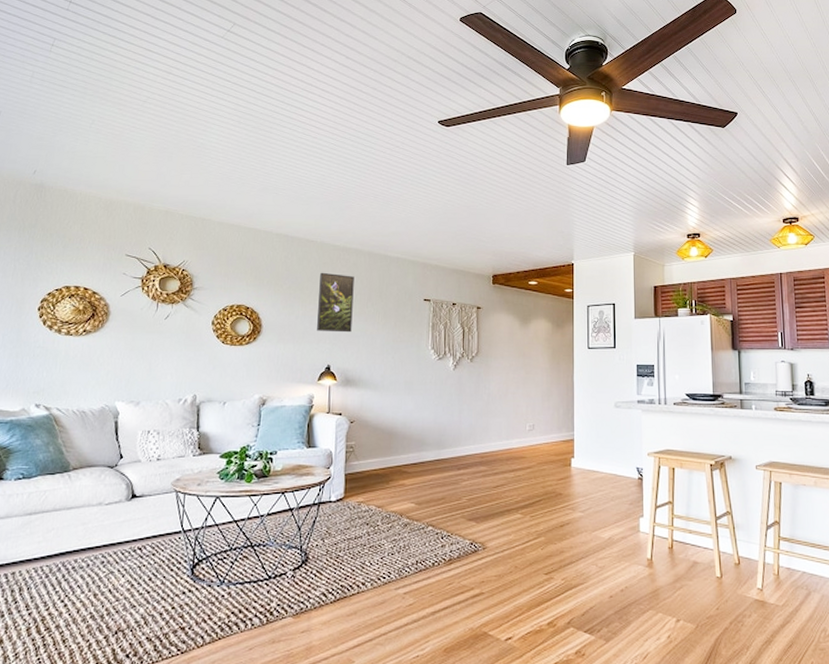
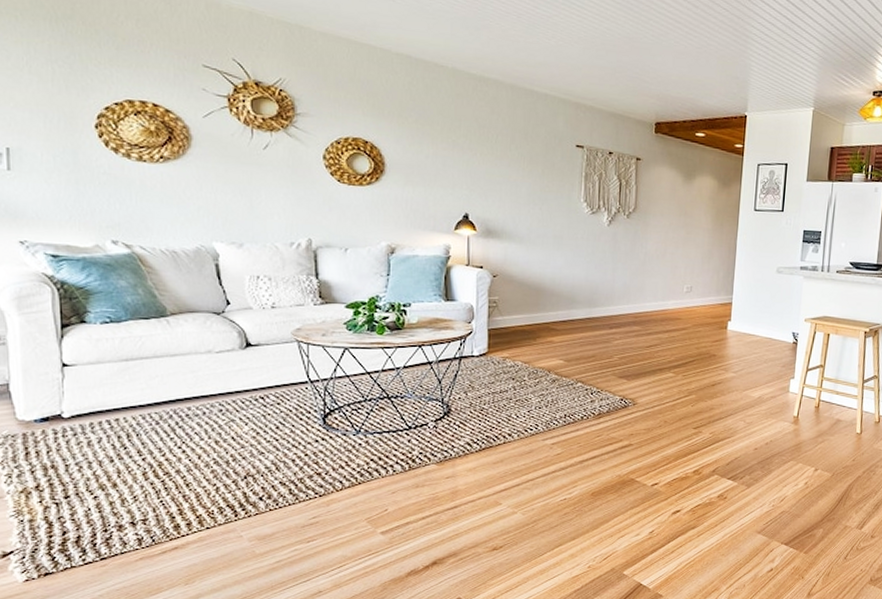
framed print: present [317,272,354,333] -> none [451,105,494,178]

